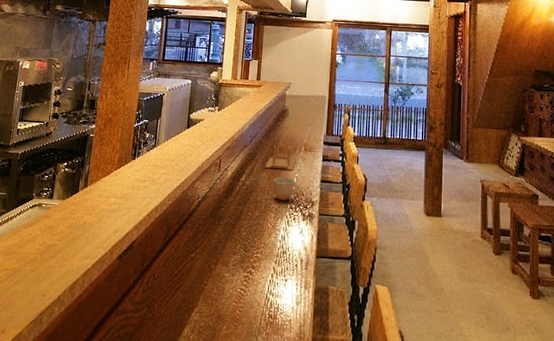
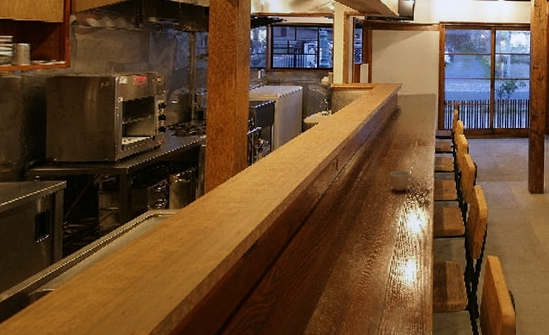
napkin holder: present [264,144,296,171] -> none [381,142,410,164]

